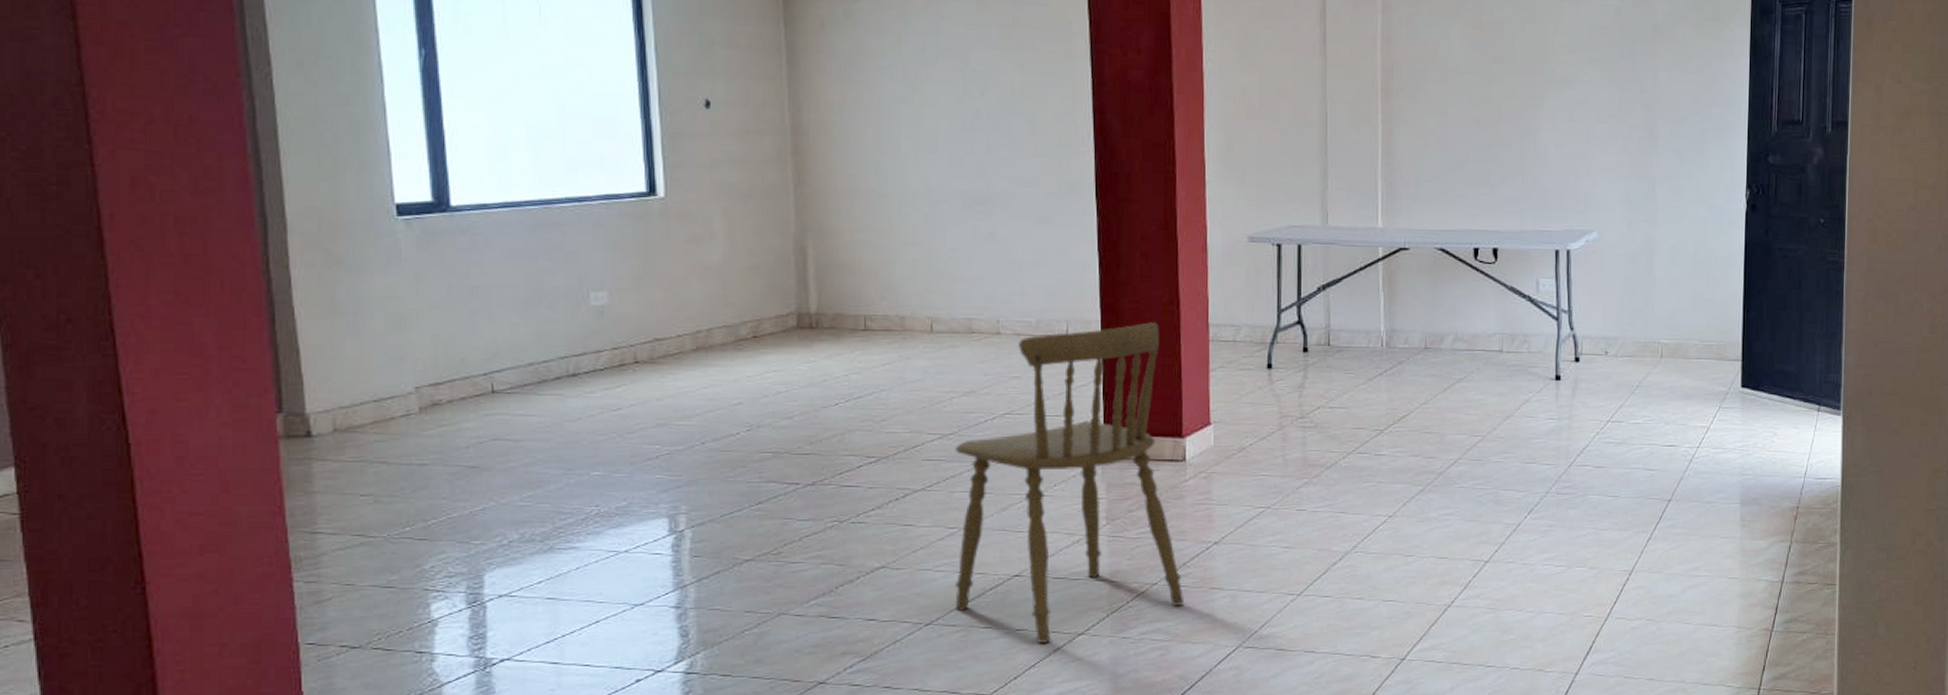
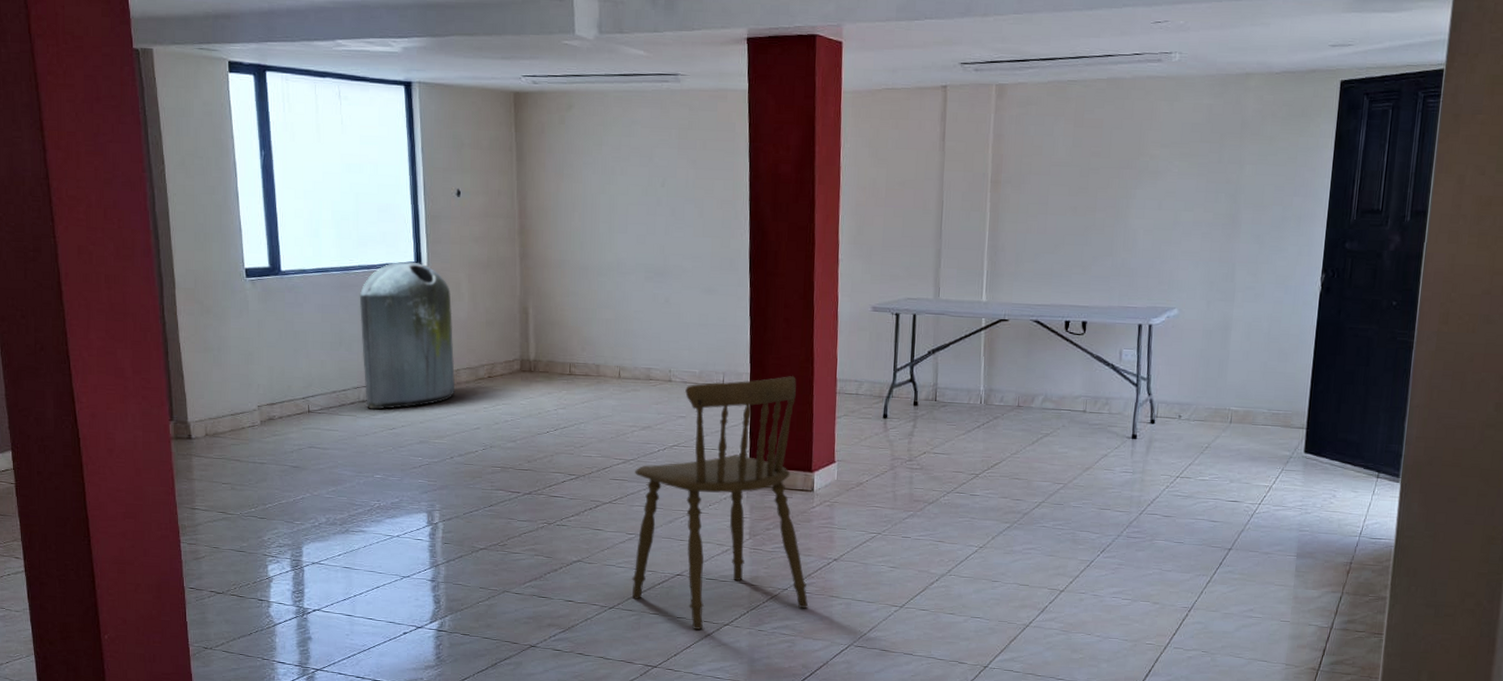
trash can: none [566,192,707,385] -> present [359,262,456,410]

